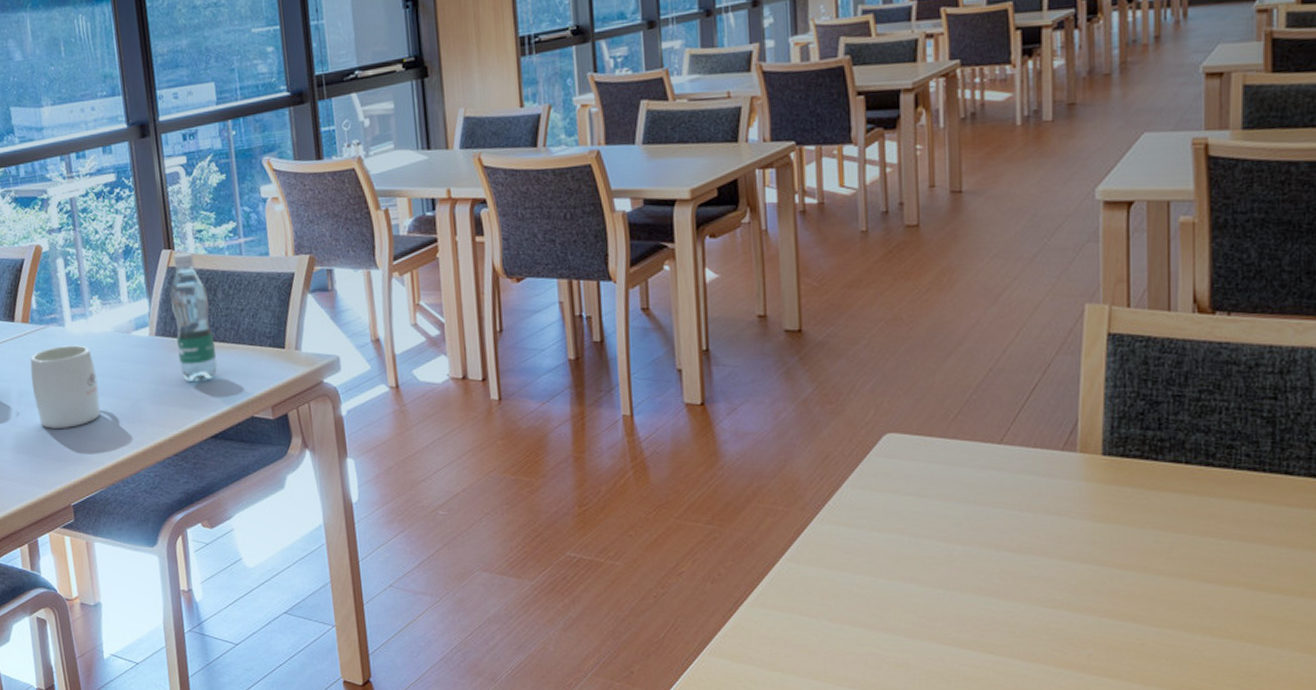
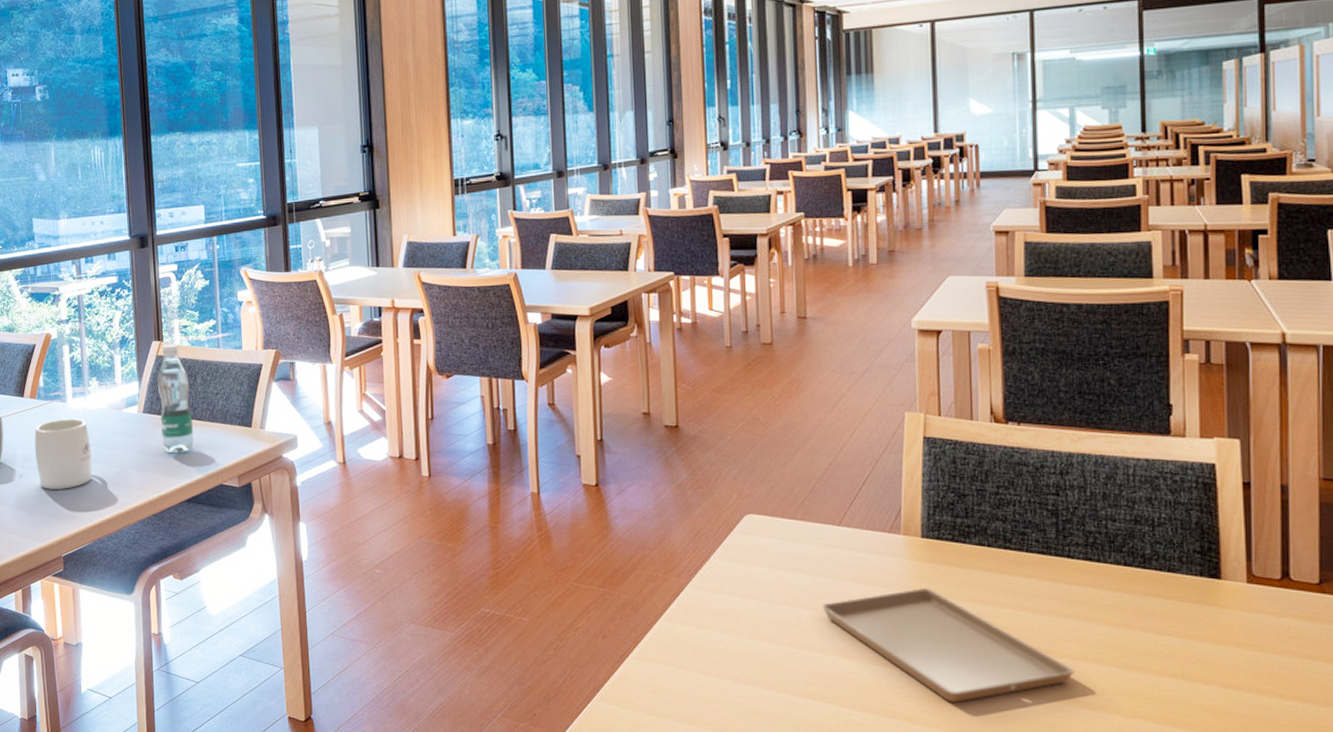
tray: none [977,514,1290,650] -> present [821,587,1075,704]

